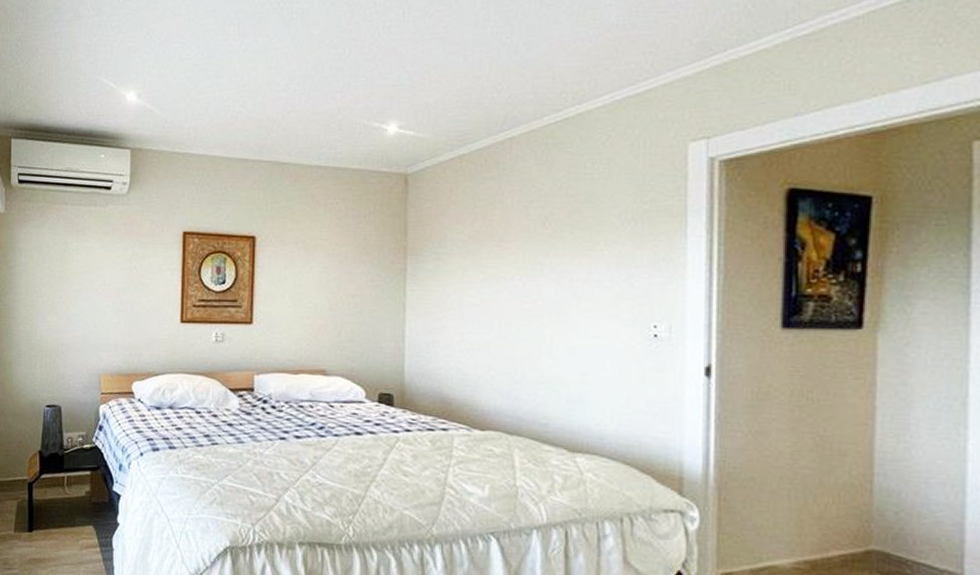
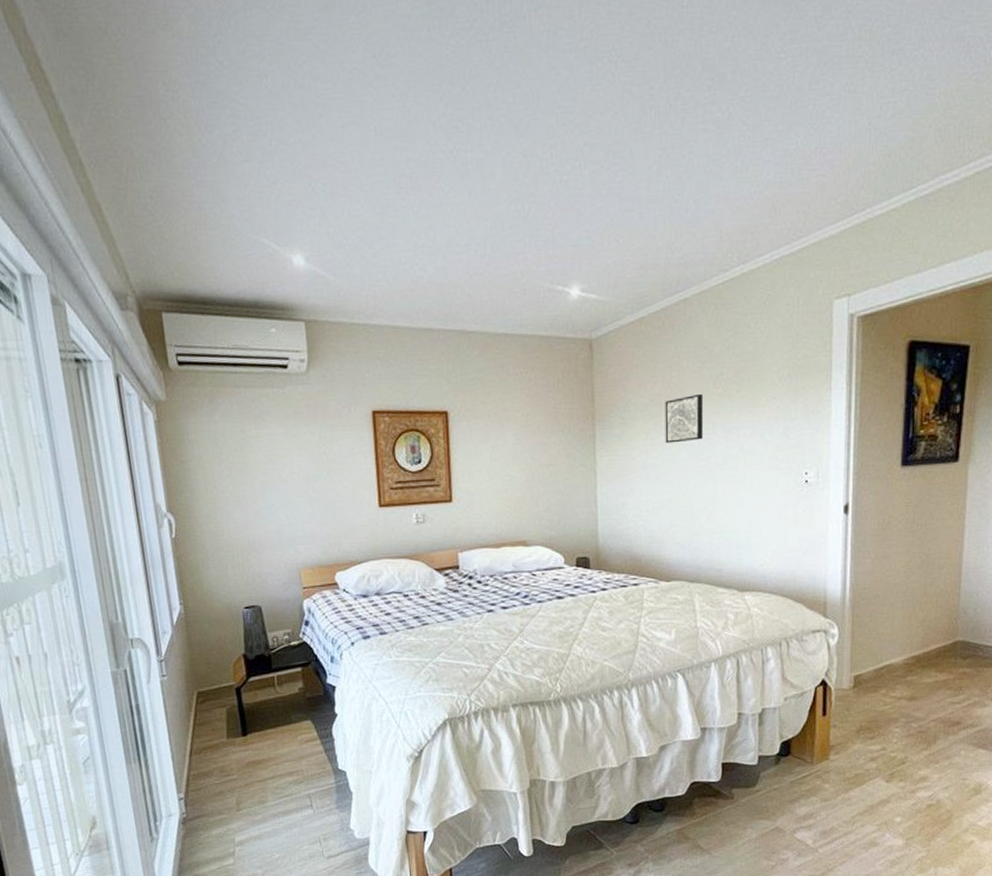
wall art: none [484,233,529,283] -> present [665,393,703,444]

